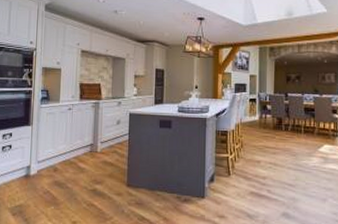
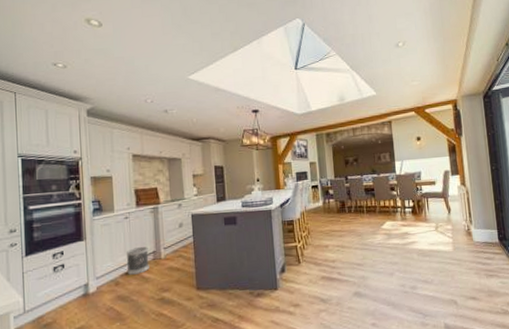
wastebasket: none [65,138,87,164] -> present [126,247,150,275]

